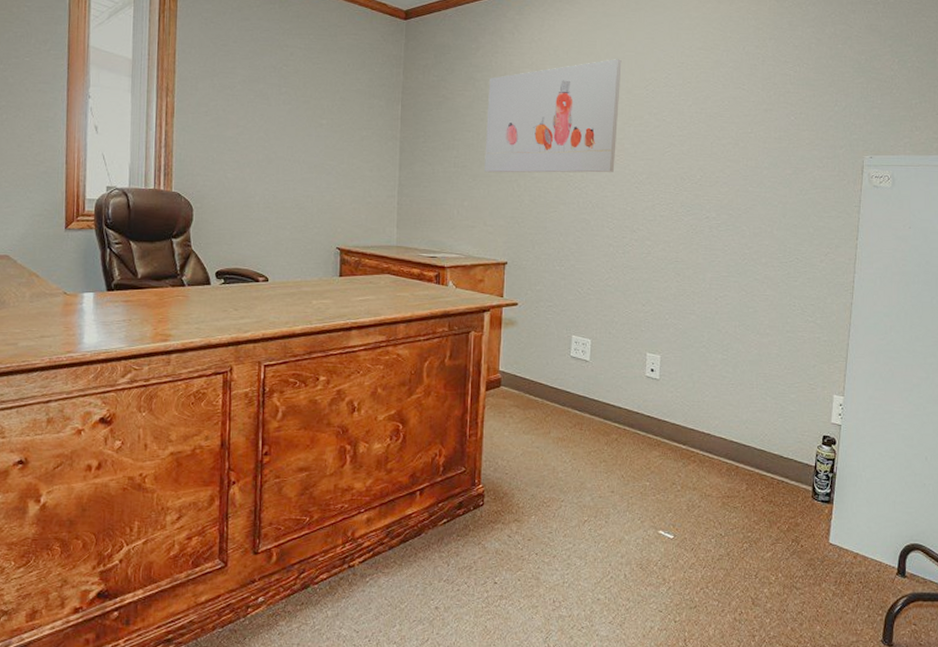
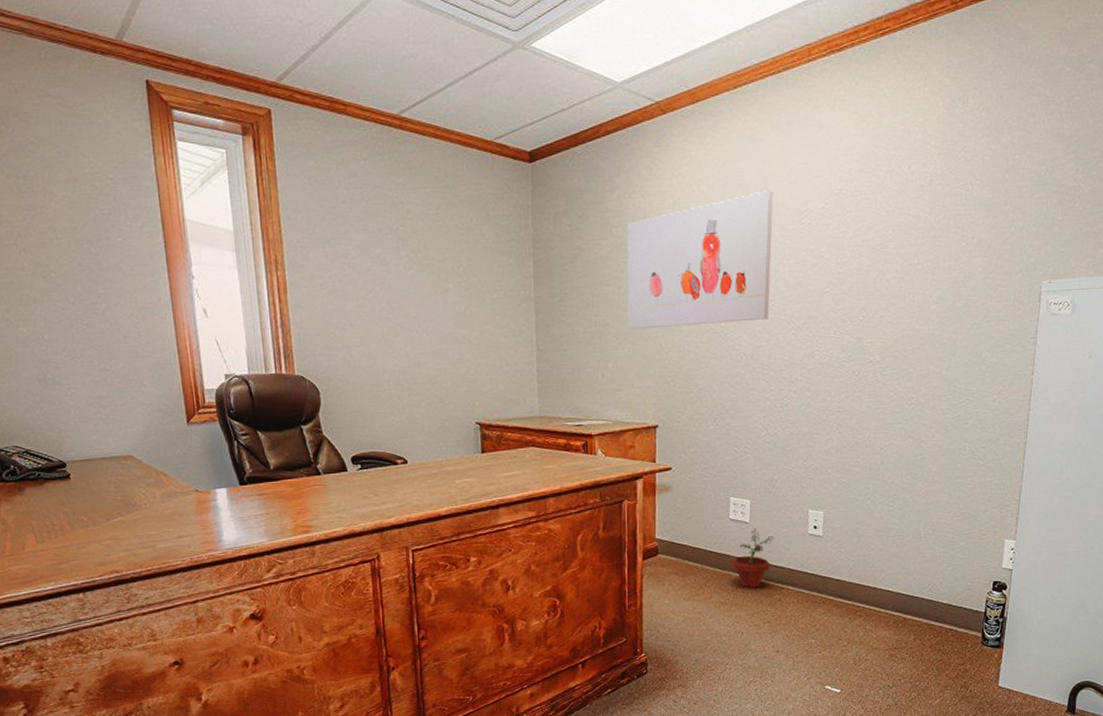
potted plant: none [571,367,612,426] -> present [732,528,773,588]

